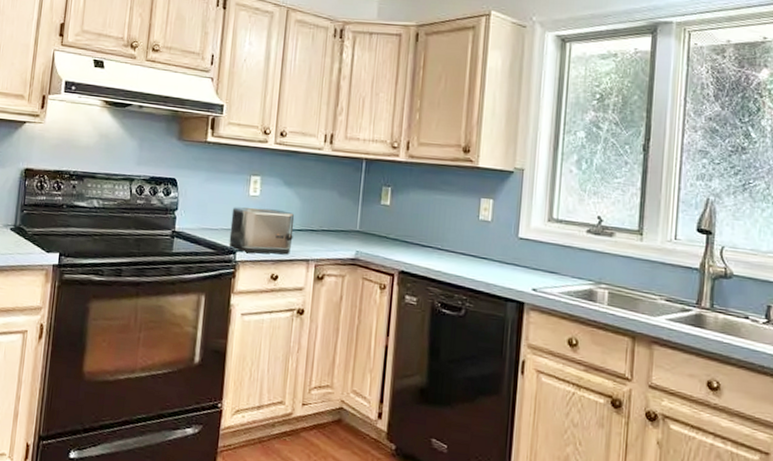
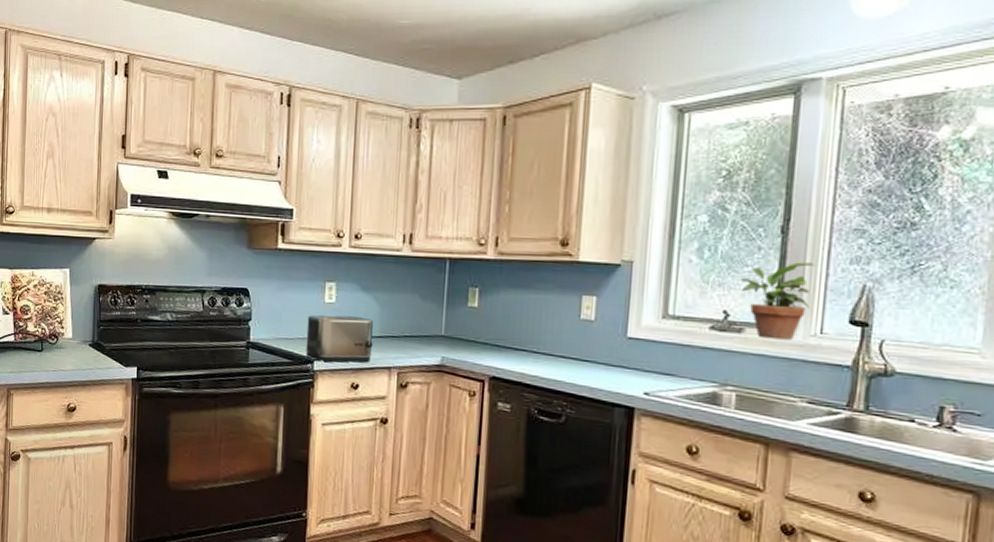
potted plant: none [611,176,670,245] -> present [740,262,815,341]

